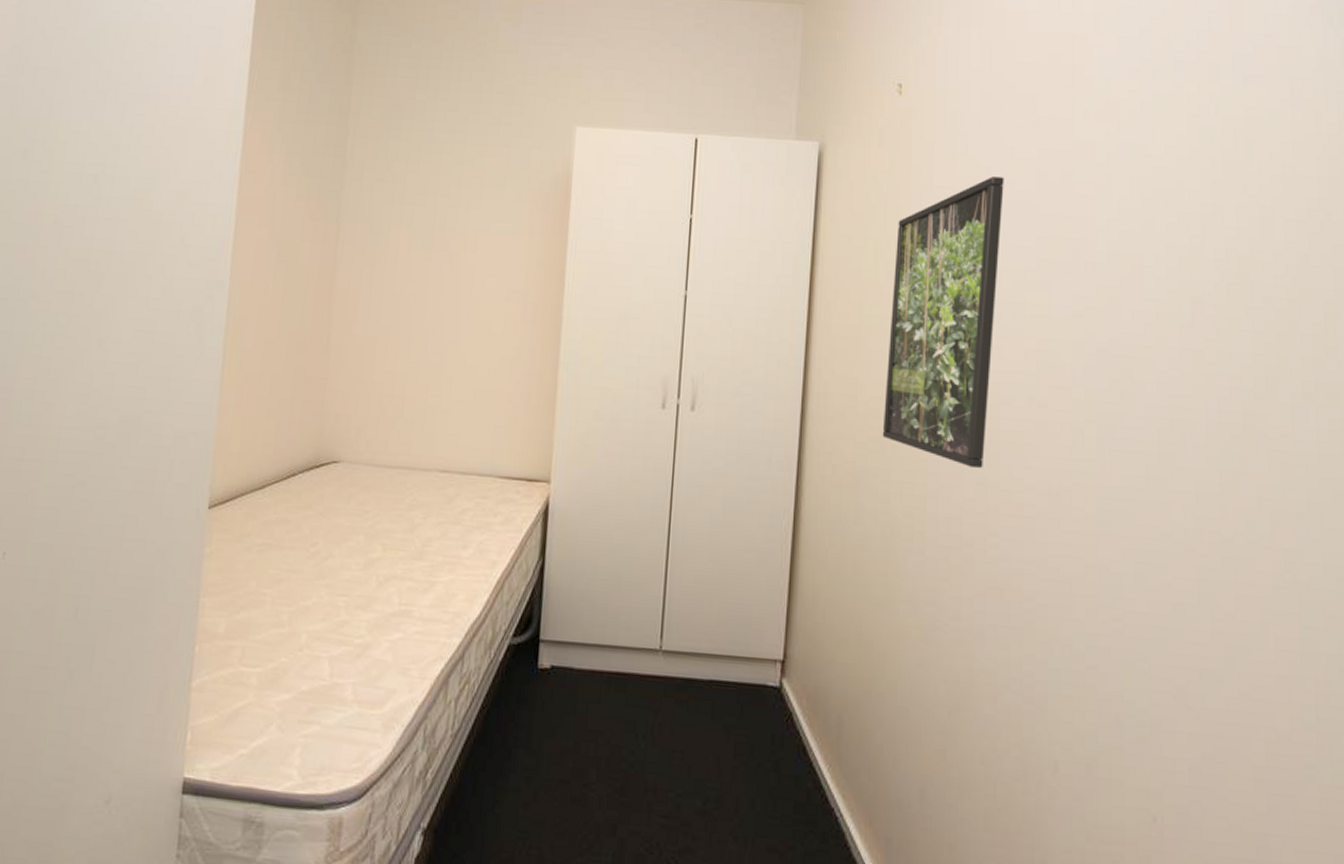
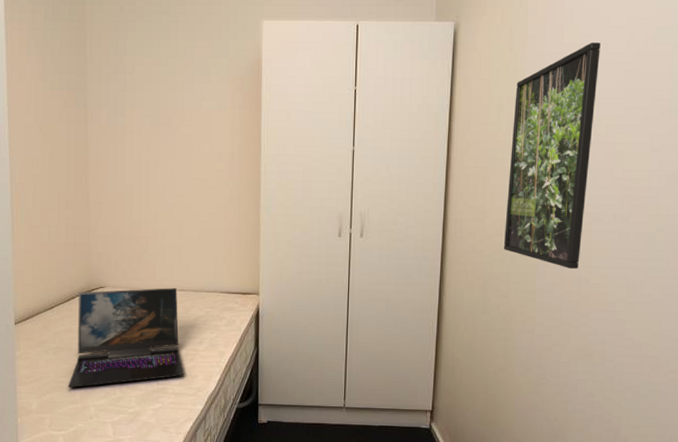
laptop: none [272,466,439,605] -> present [68,288,184,388]

